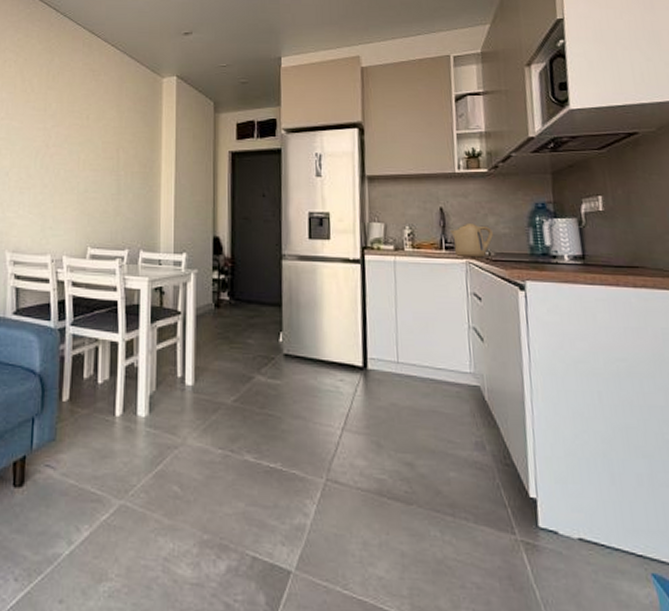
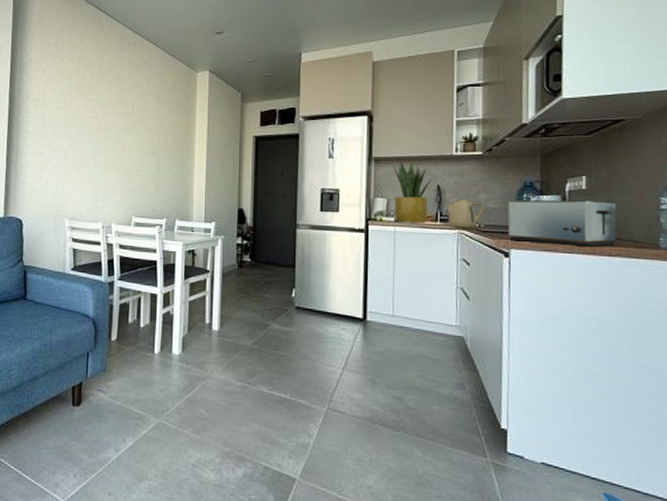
planter: none [388,179,436,252] -> present [392,160,434,224]
toaster: none [519,223,641,278] -> present [507,199,617,248]

